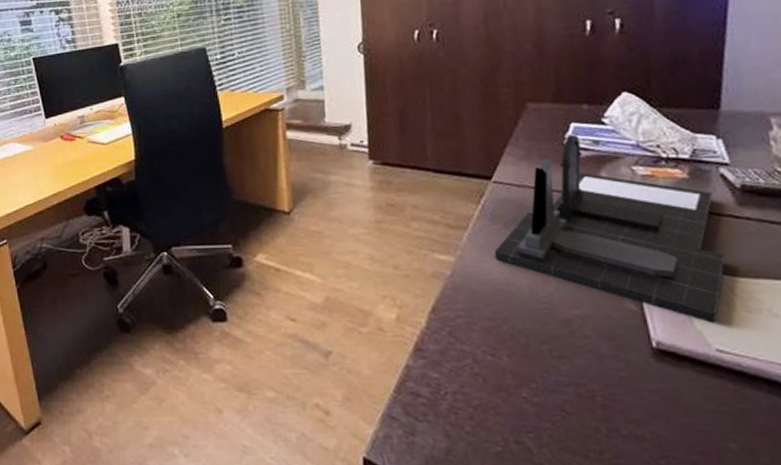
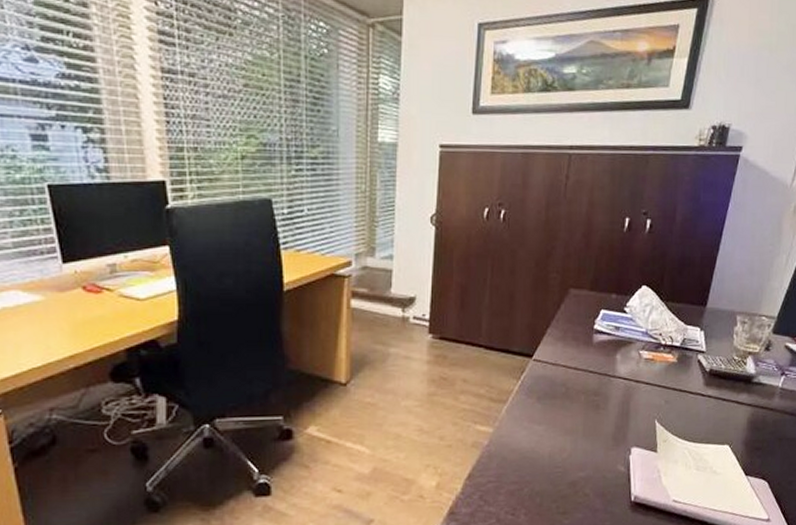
desk organizer: present [494,134,725,324] -> none [526,320,691,480]

